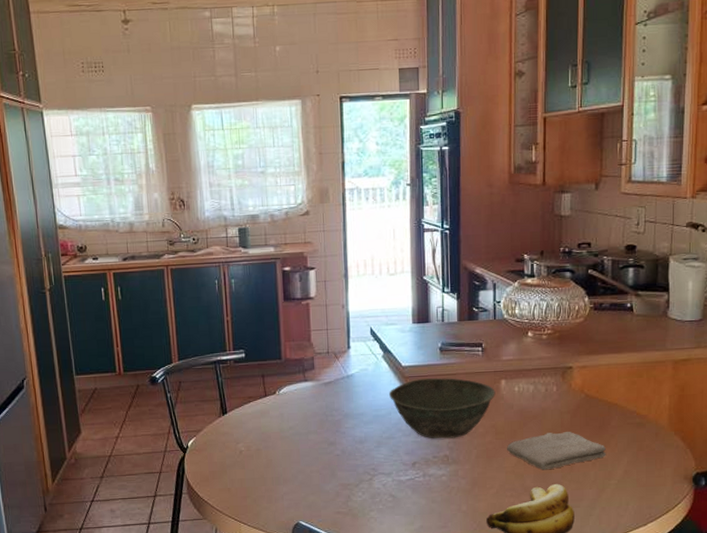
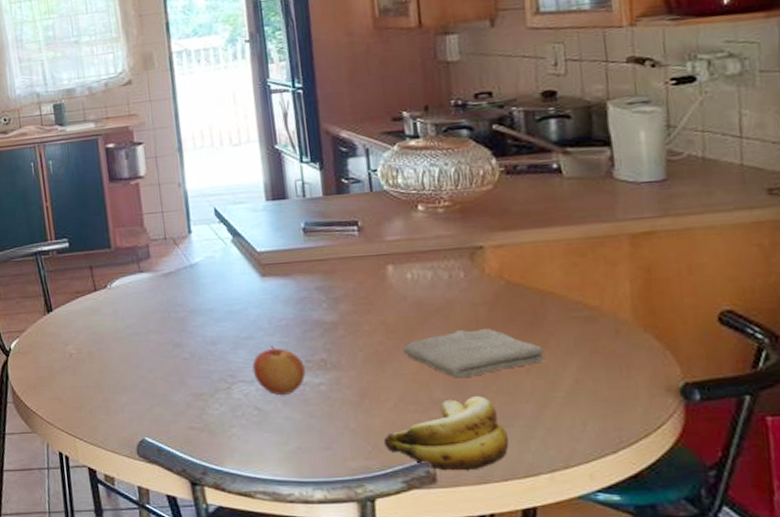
bowl: present [388,378,496,439] -> none [242,264,381,339]
apple: none [391,444,432,484] -> present [252,345,306,395]

